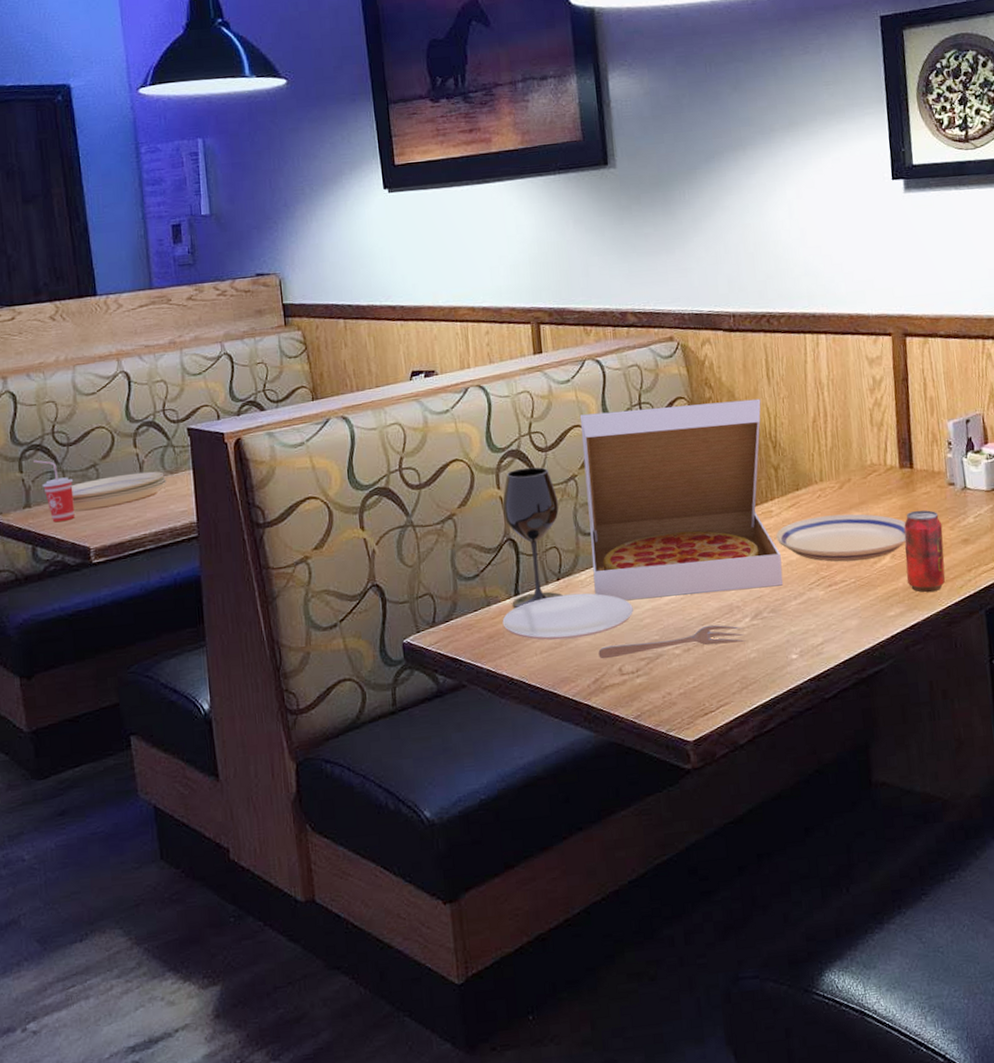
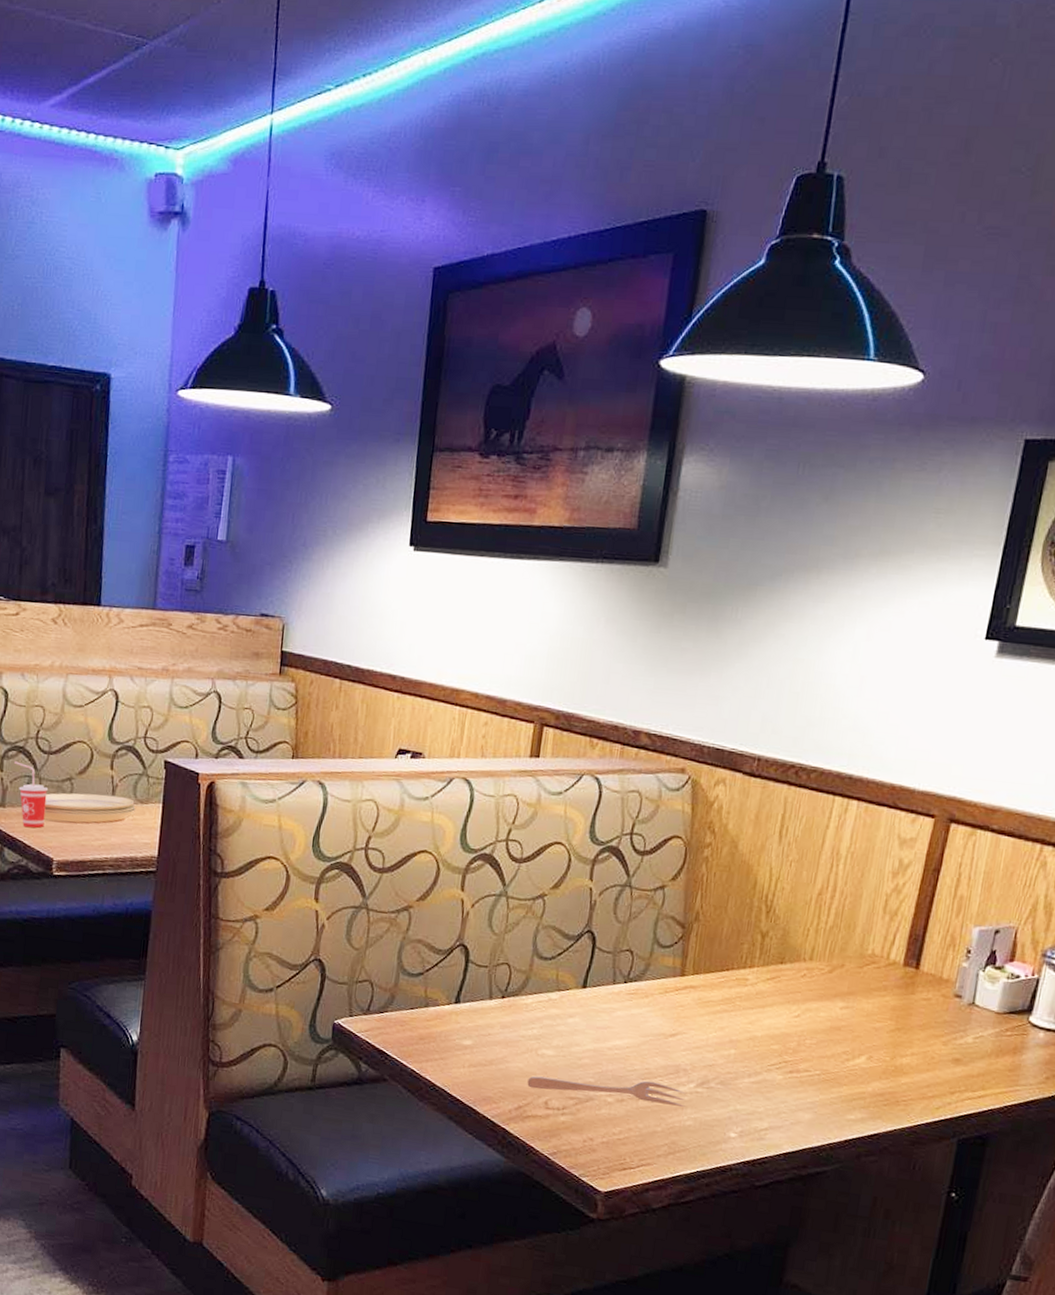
wineglass: present [502,467,563,609] -> none [450,874,522,1017]
plate: present [502,593,633,641] -> none [436,1012,574,1062]
pizza: present [579,398,784,601] -> none [538,832,766,1060]
plate: present [776,514,906,562] -> none [745,996,893,1055]
soda can: present [904,510,946,593] -> none [877,1015,935,1106]

